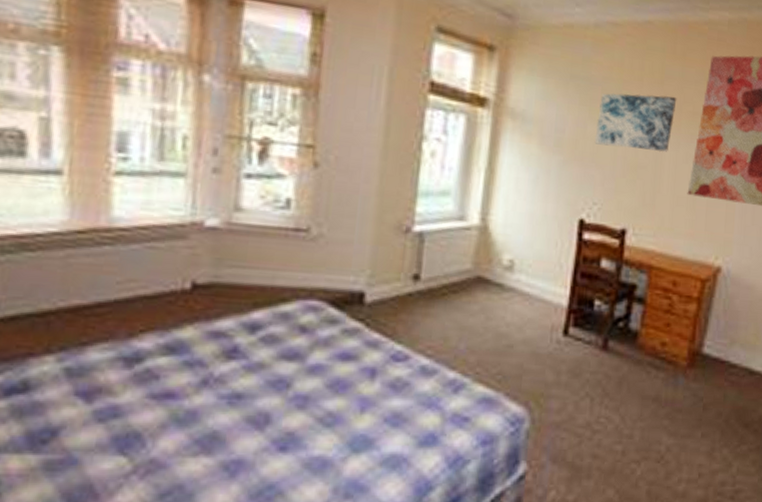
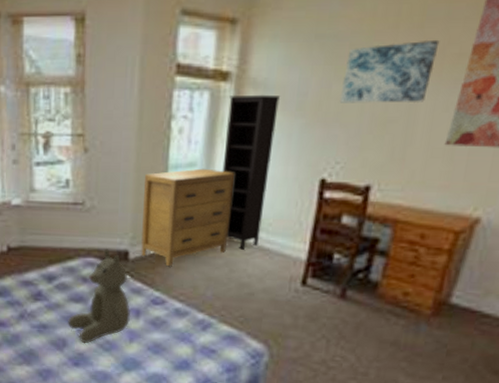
teddy bear: none [274,289,364,419] -> present [68,249,131,344]
dresser: none [380,198,493,313] -> present [141,168,235,267]
bookcase: none [478,122,539,294] -> present [222,94,281,250]

